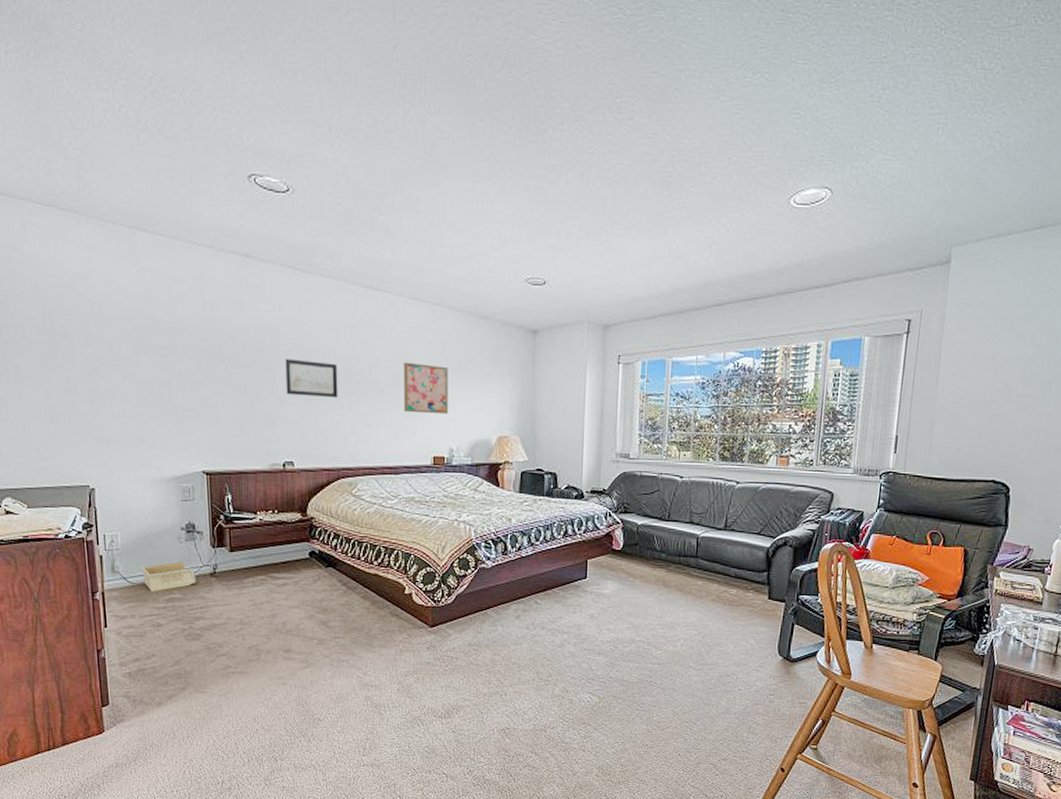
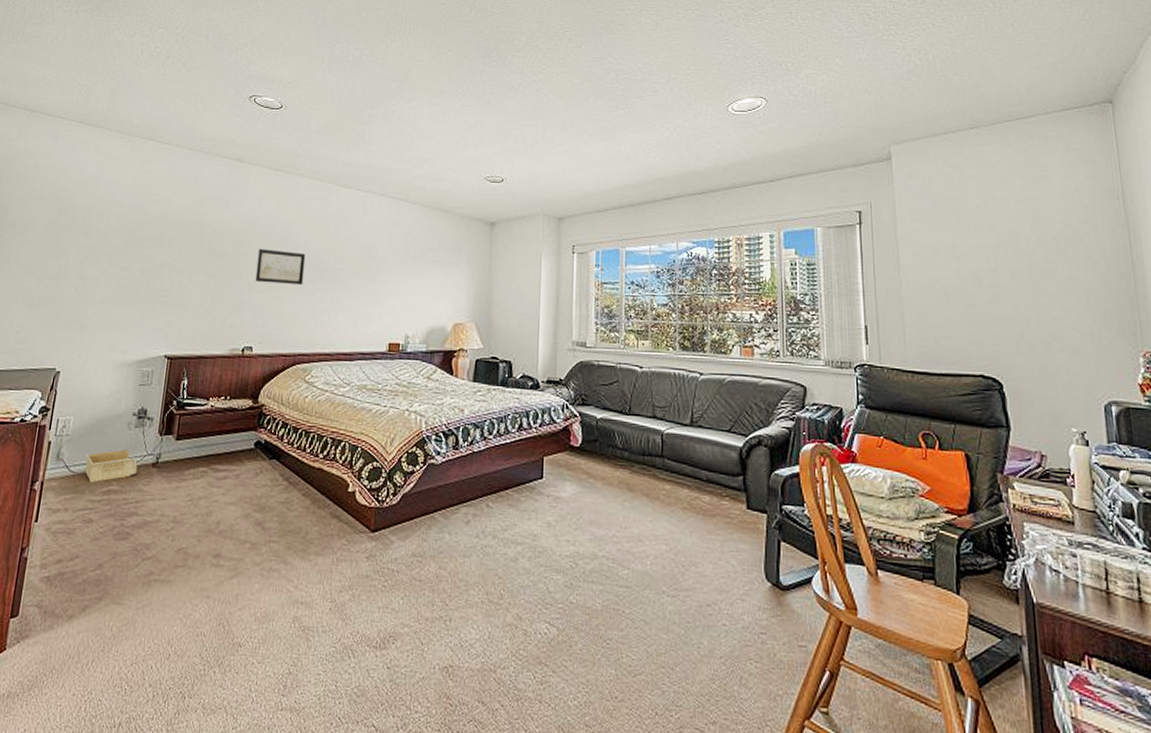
wall art: present [403,362,448,414] -> none [363,251,409,301]

